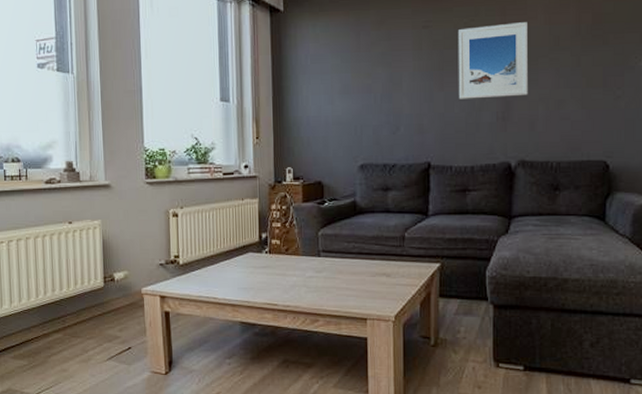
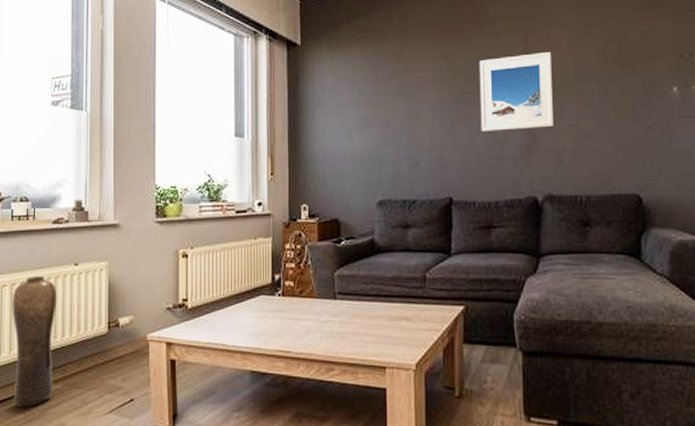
vase: none [9,234,54,355] -> present [12,276,57,408]

